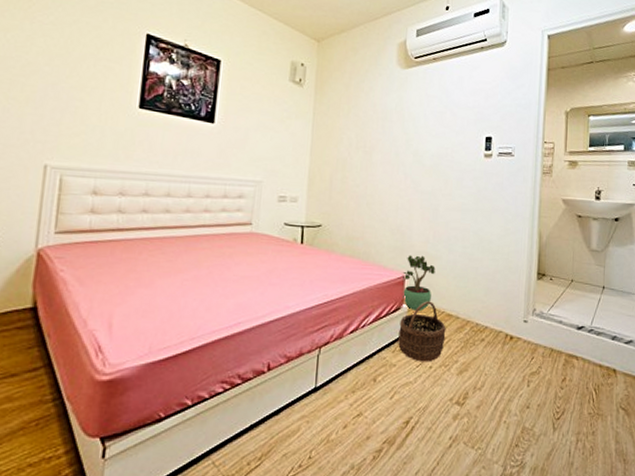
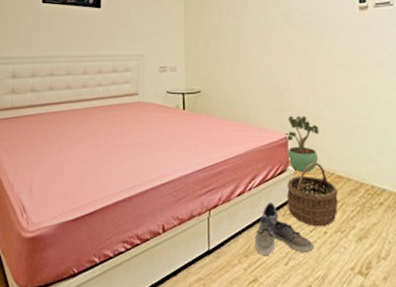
shoe: none [362,339,420,390] -> present [254,202,315,255]

